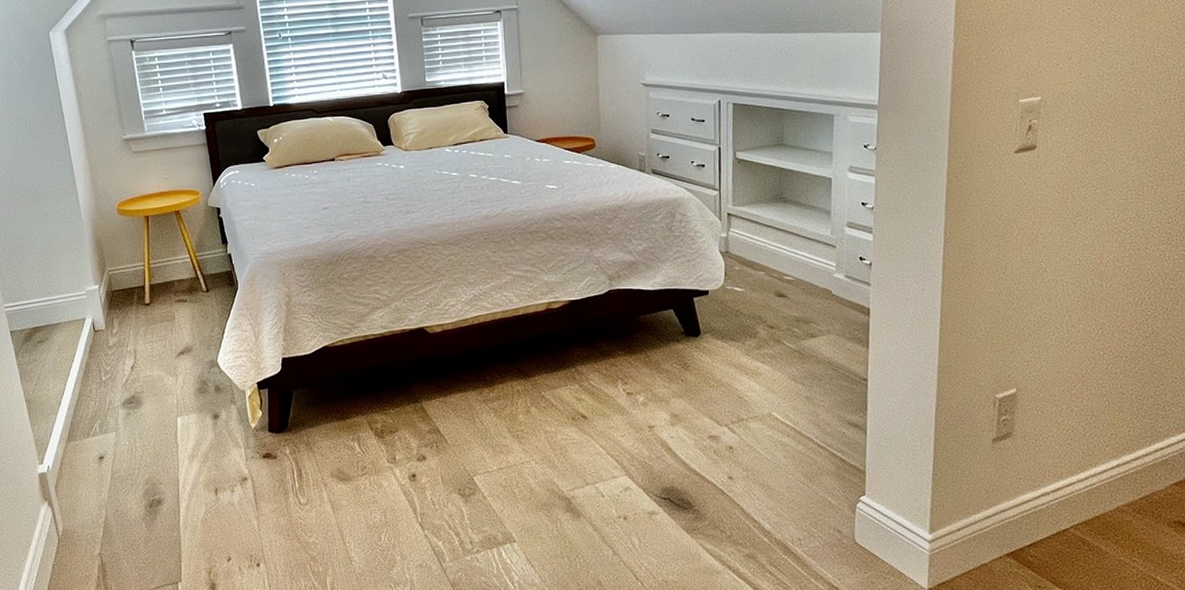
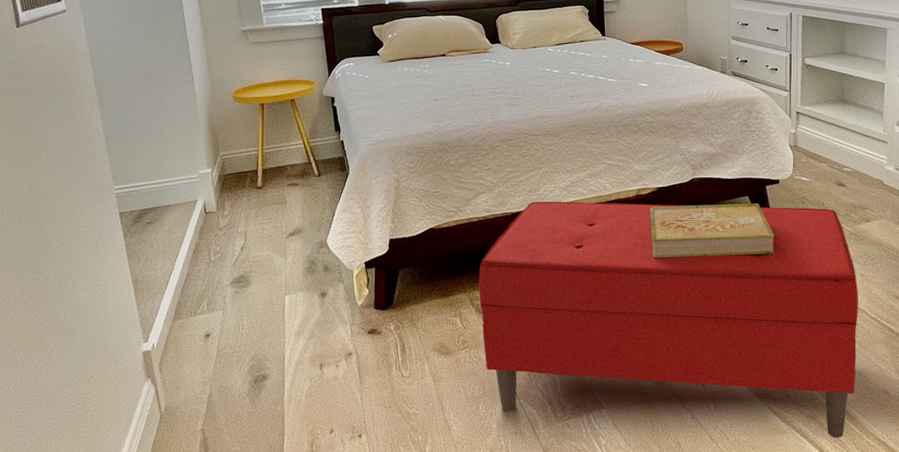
bench: none [377,316,804,581] -> present [478,201,859,438]
decorative box: none [562,317,705,378] -> present [650,203,775,258]

